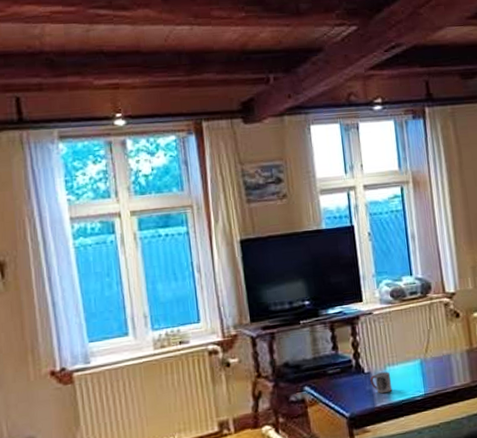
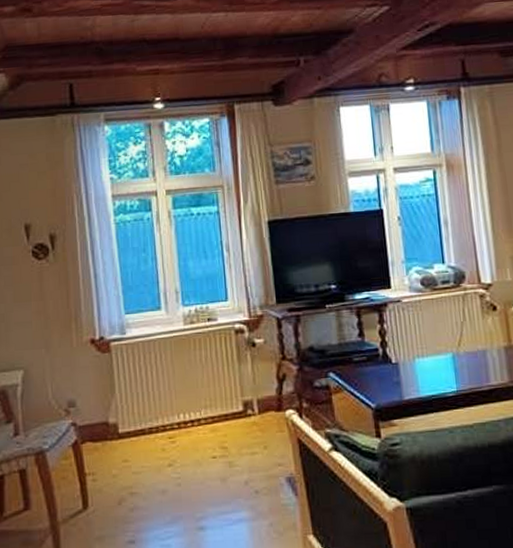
cup: present [369,371,393,394] -> none [397,363,422,387]

